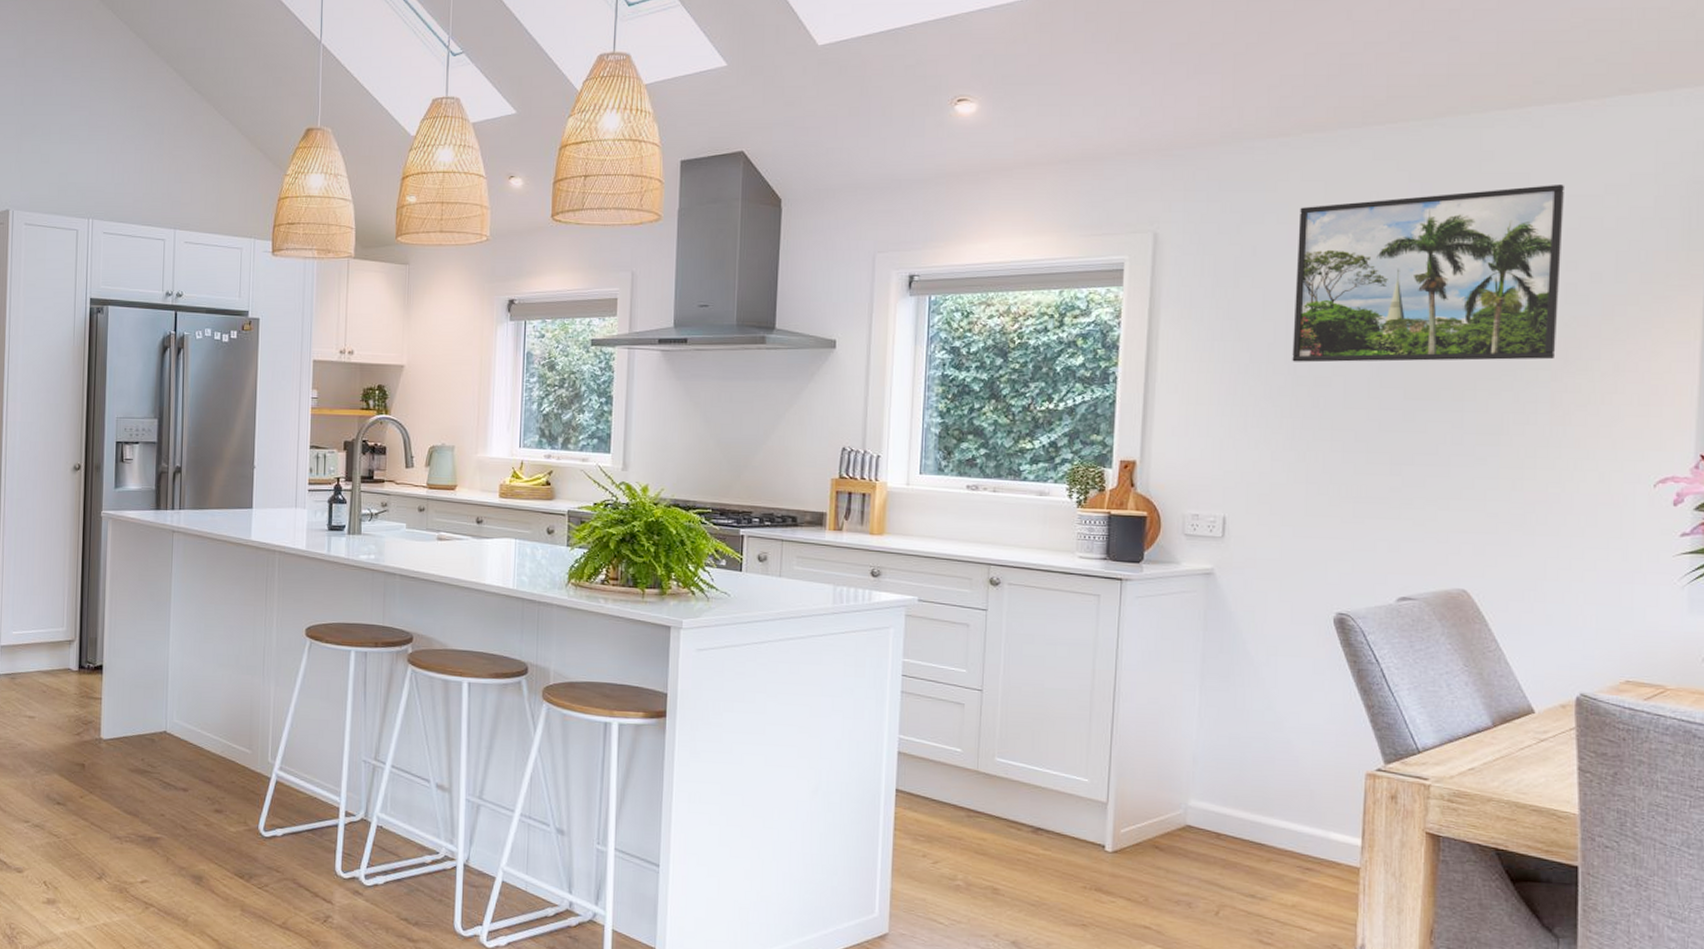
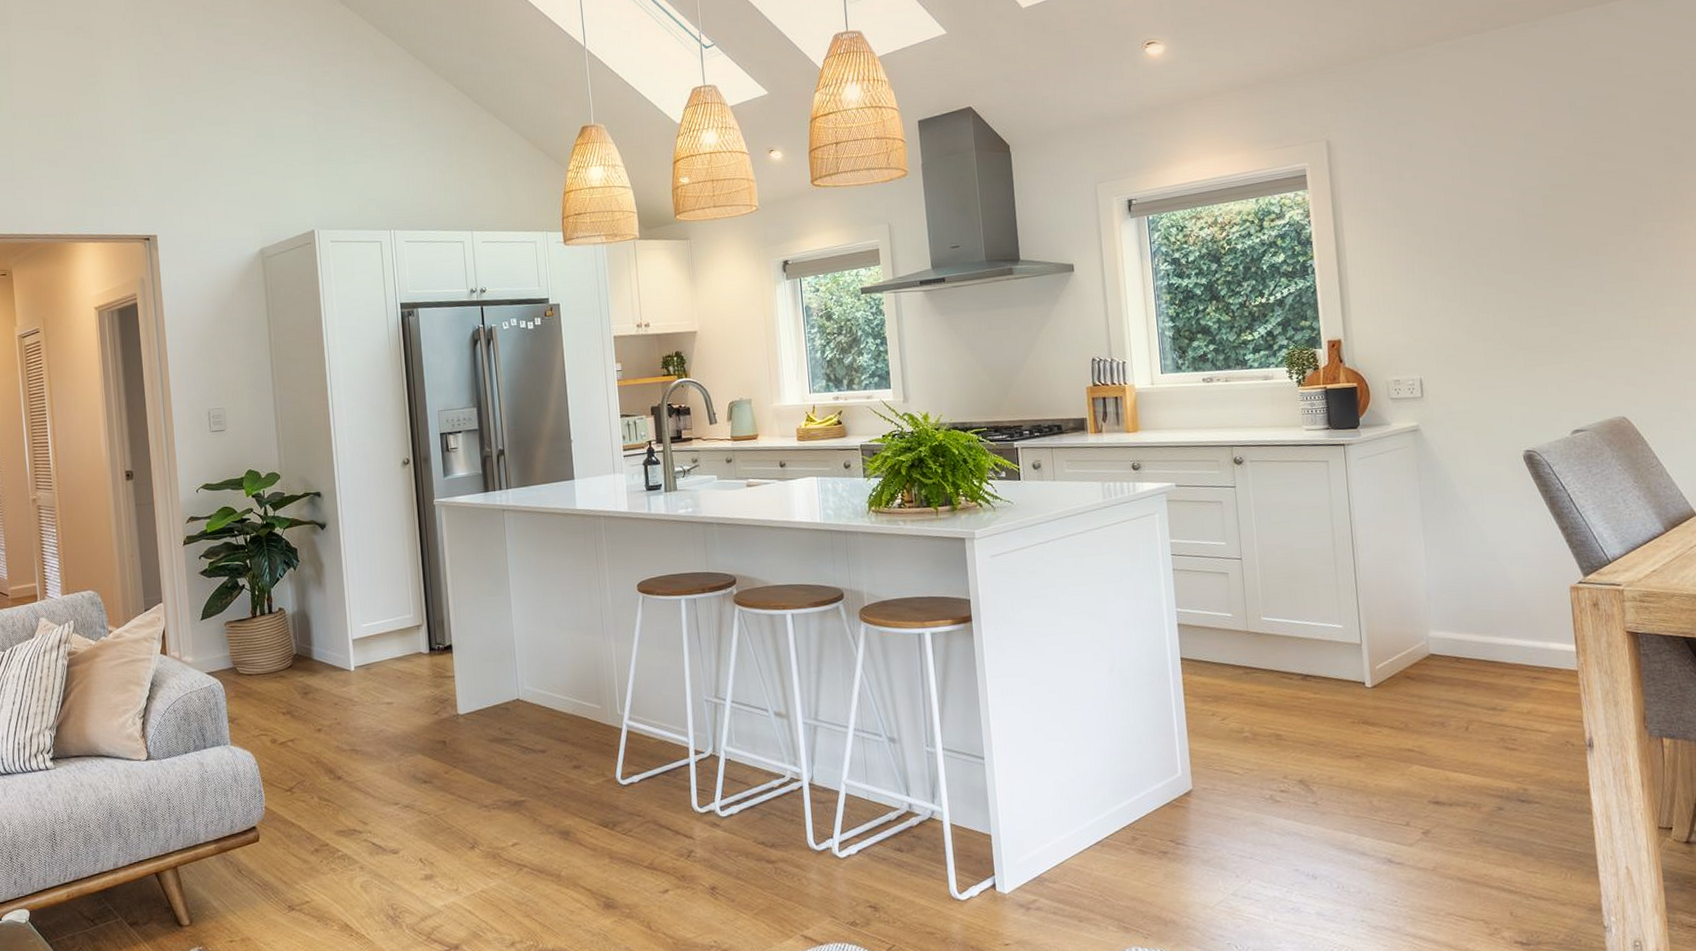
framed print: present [1292,183,1564,363] -> none [1442,64,1665,239]

